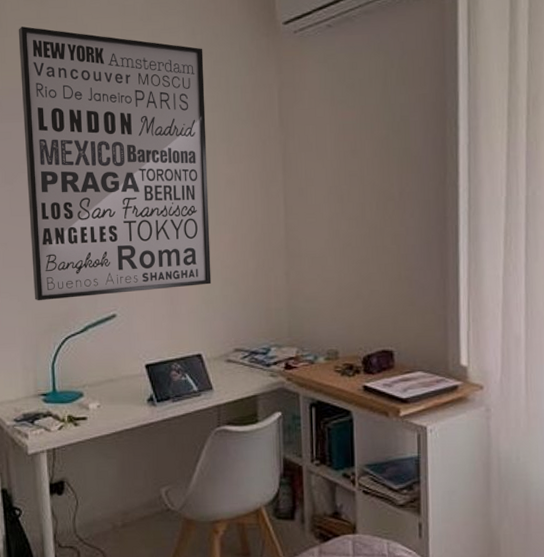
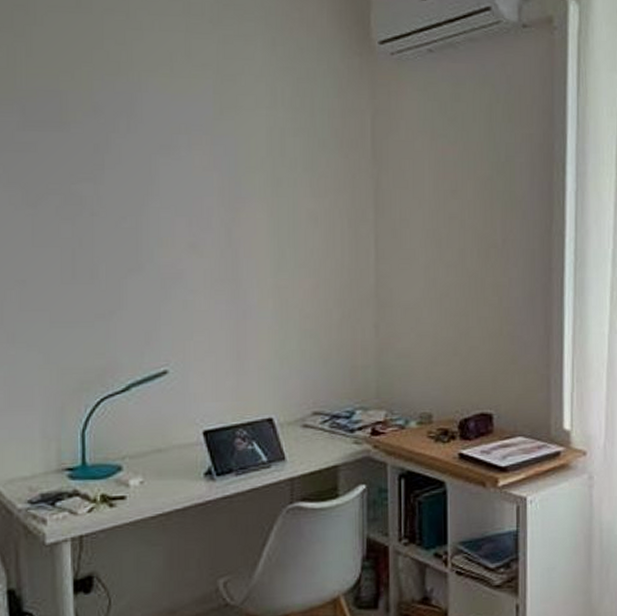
wall art: present [18,26,212,301] -> none [50,15,287,353]

